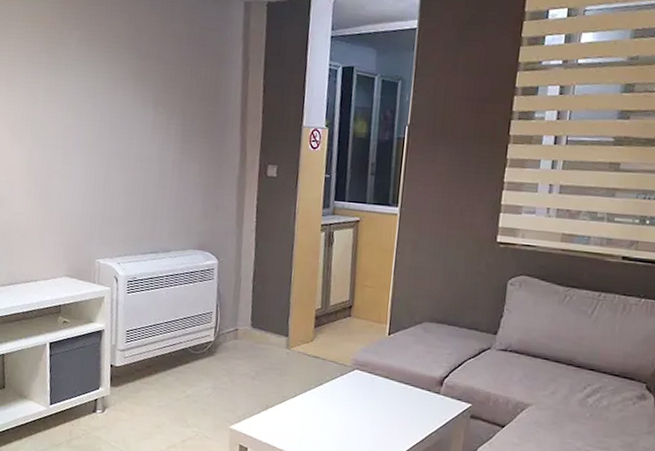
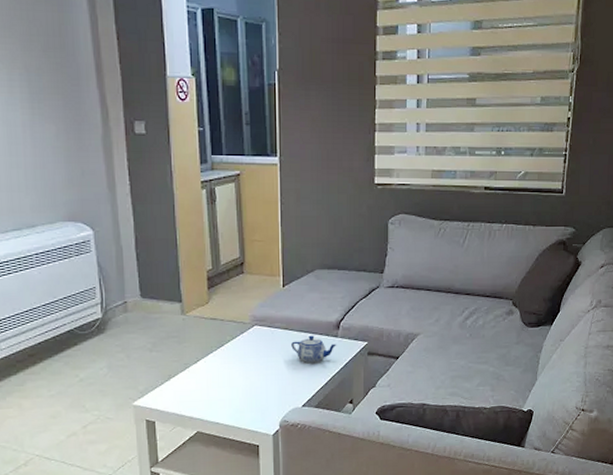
teapot: none [390,388,438,417] -> present [291,335,337,363]

